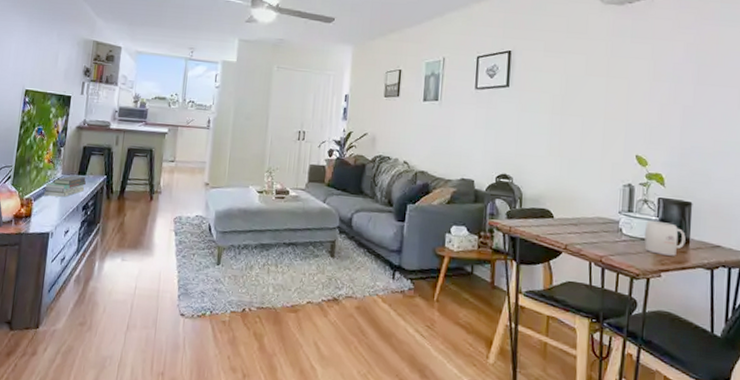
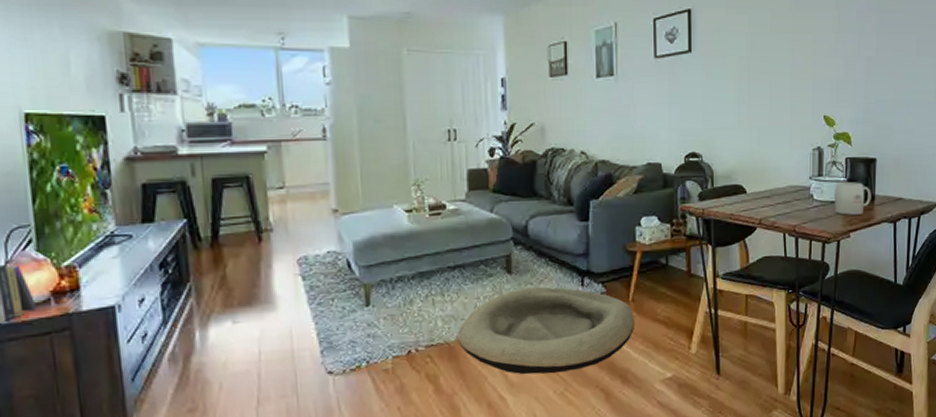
books: present [44,175,86,197] -> none [92,225,157,258]
dog bed: none [283,271,437,356] -> present [458,286,634,375]

